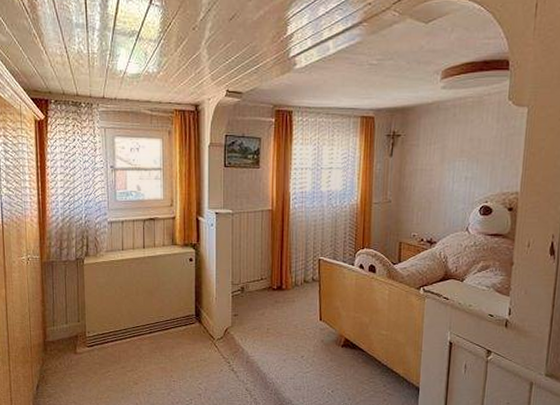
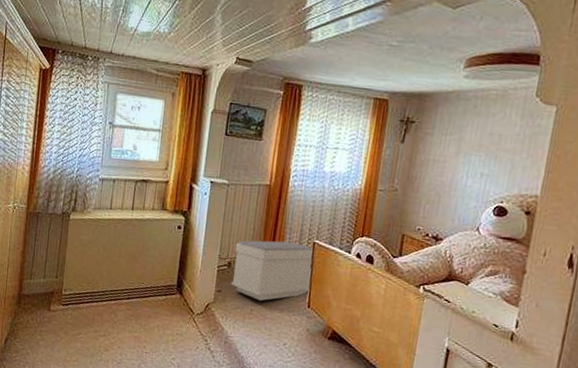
bench: none [245,262,320,319] -> present [230,240,313,301]

